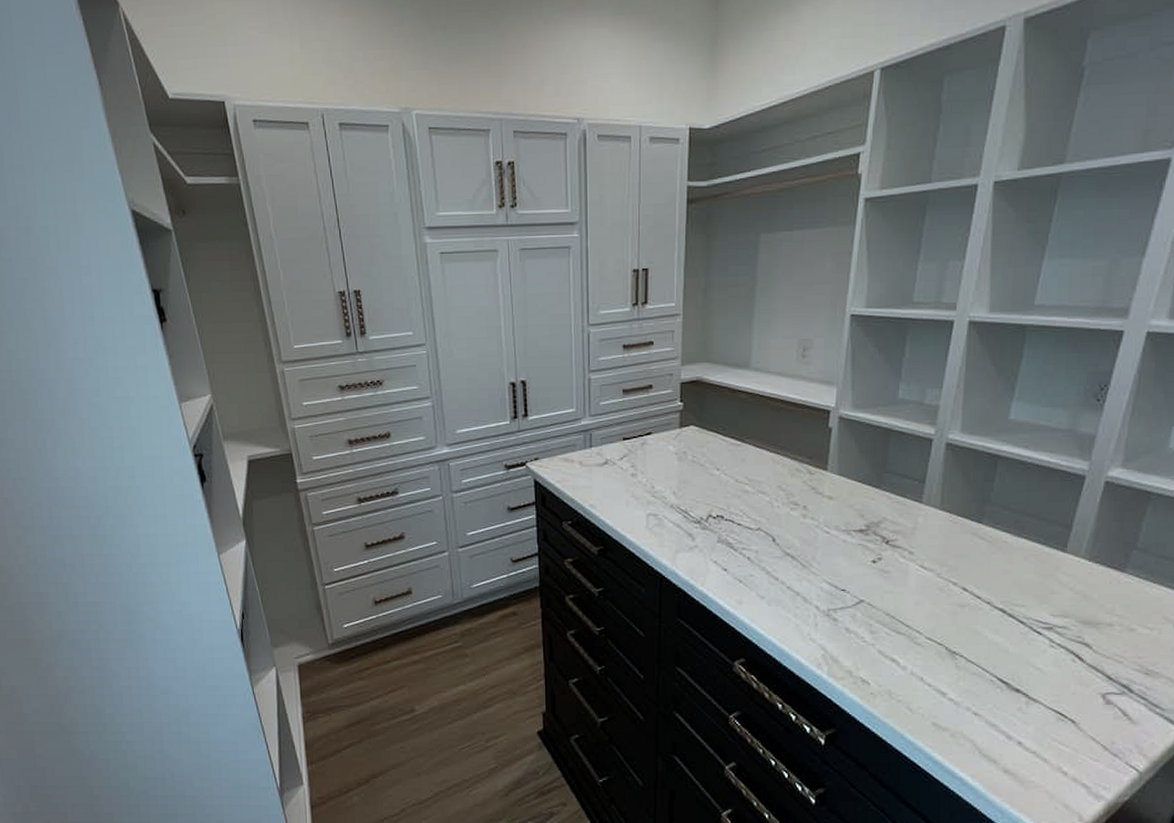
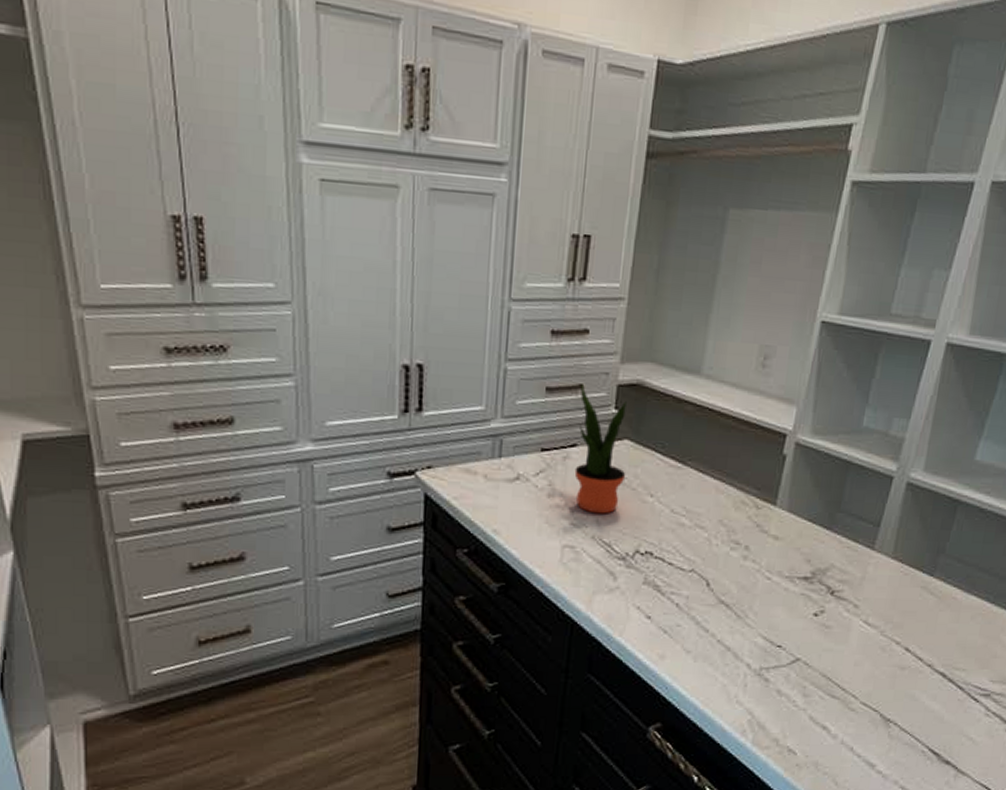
potted plant: none [650,385,695,487] -> present [574,384,627,514]

